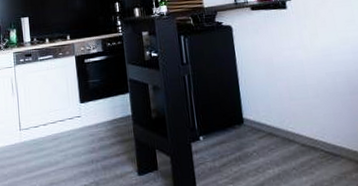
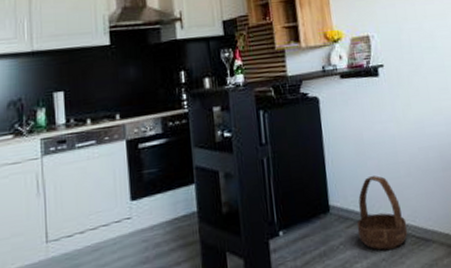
basket: none [268,95,317,160] -> present [356,175,408,251]

